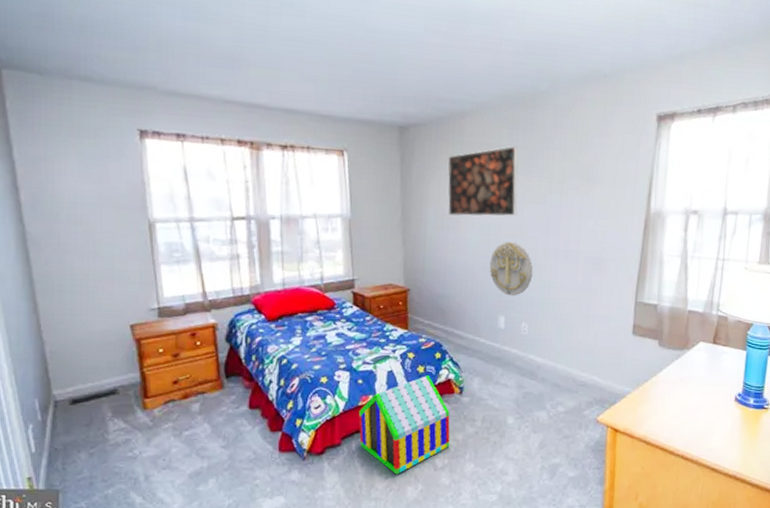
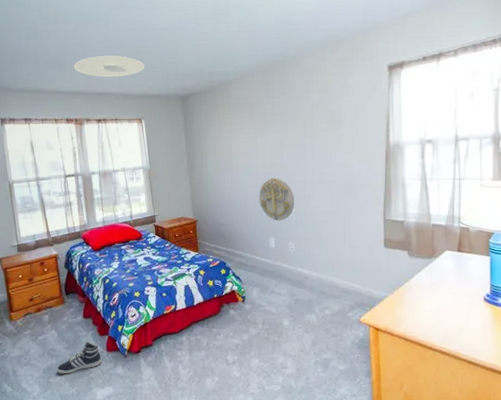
sneaker: none [208,438,271,481] -> present [57,341,101,374]
ceiling light: none [252,57,353,91] -> present [74,56,145,78]
toy house: present [359,376,450,475] -> none [165,288,238,369]
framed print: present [447,146,519,216] -> none [220,103,278,160]

